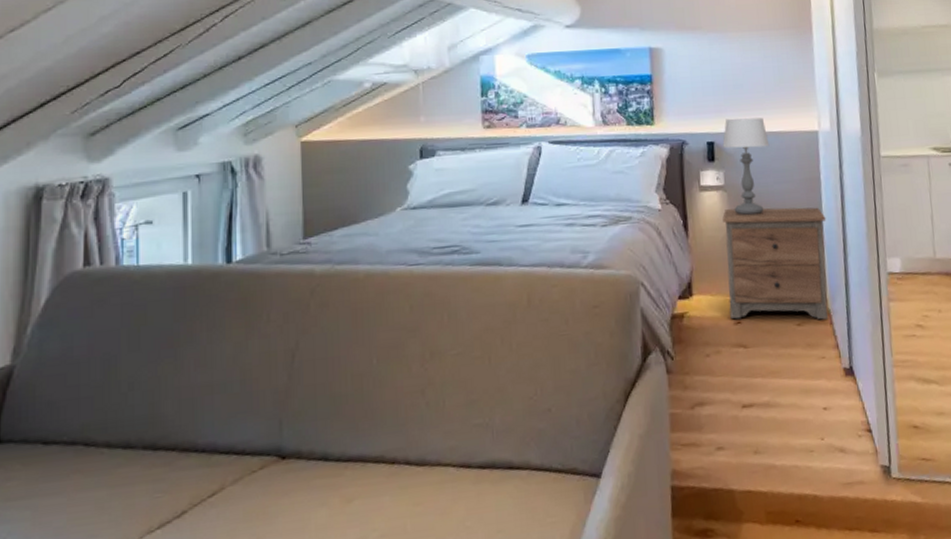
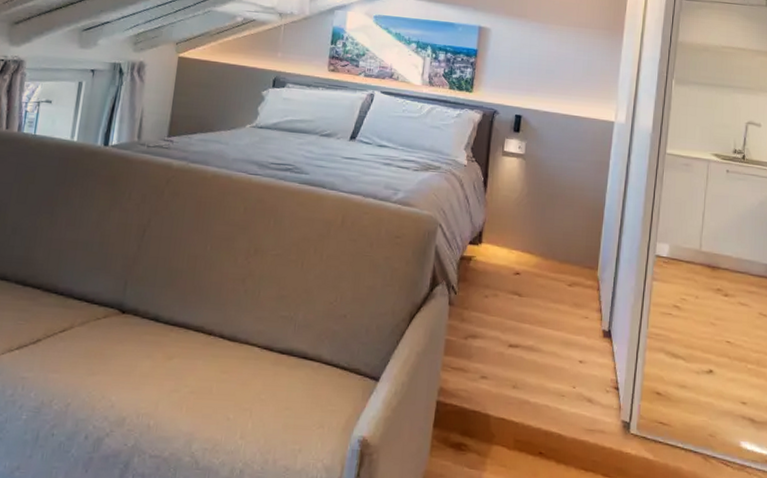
table lamp: present [722,117,770,216] -> none [528,97,570,185]
nightstand: present [722,207,829,320] -> none [511,175,609,285]

